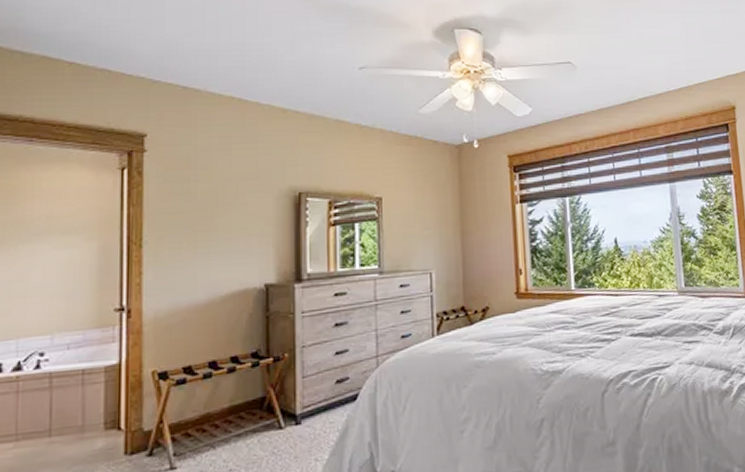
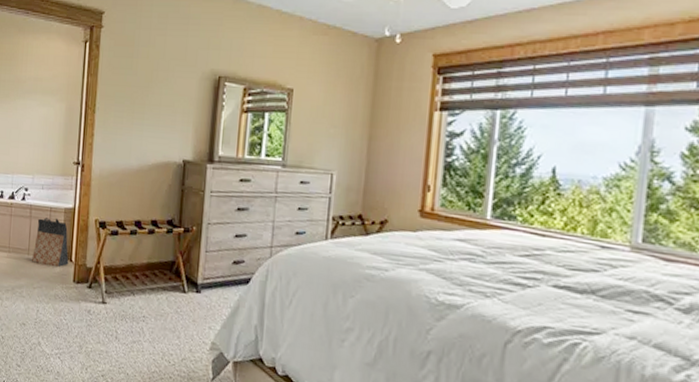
bag: none [56,380,116,445] -> present [32,217,69,268]

